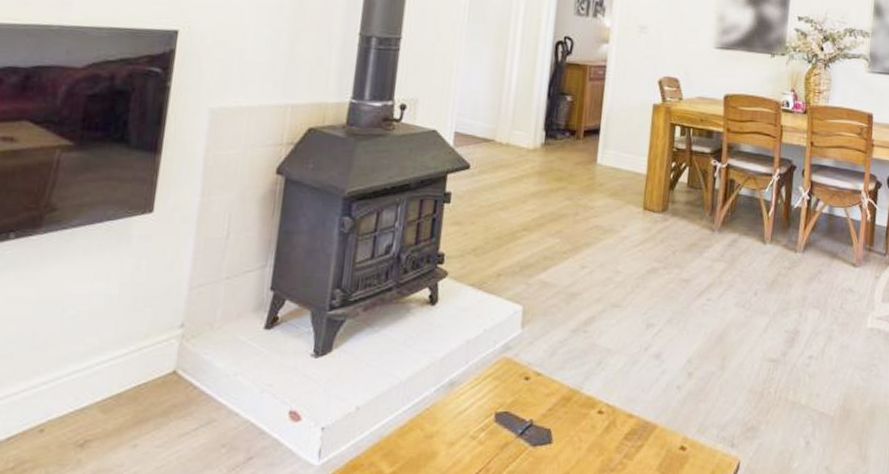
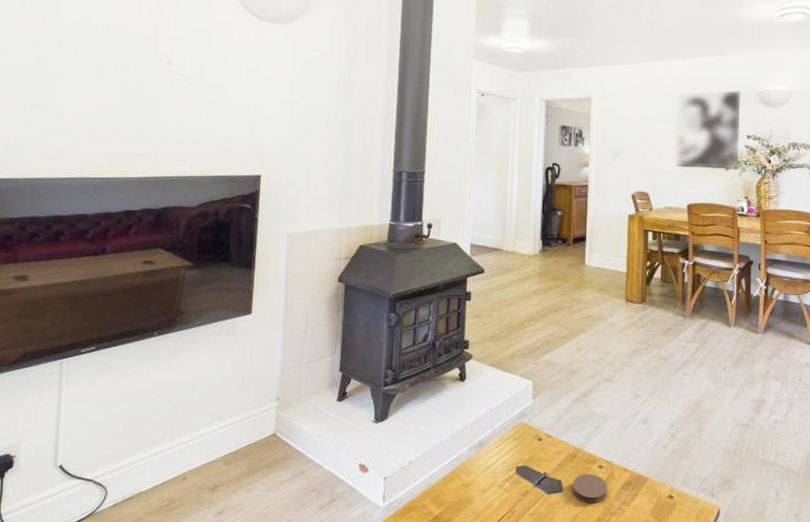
coaster: none [564,420,608,457] -> present [573,473,608,503]

